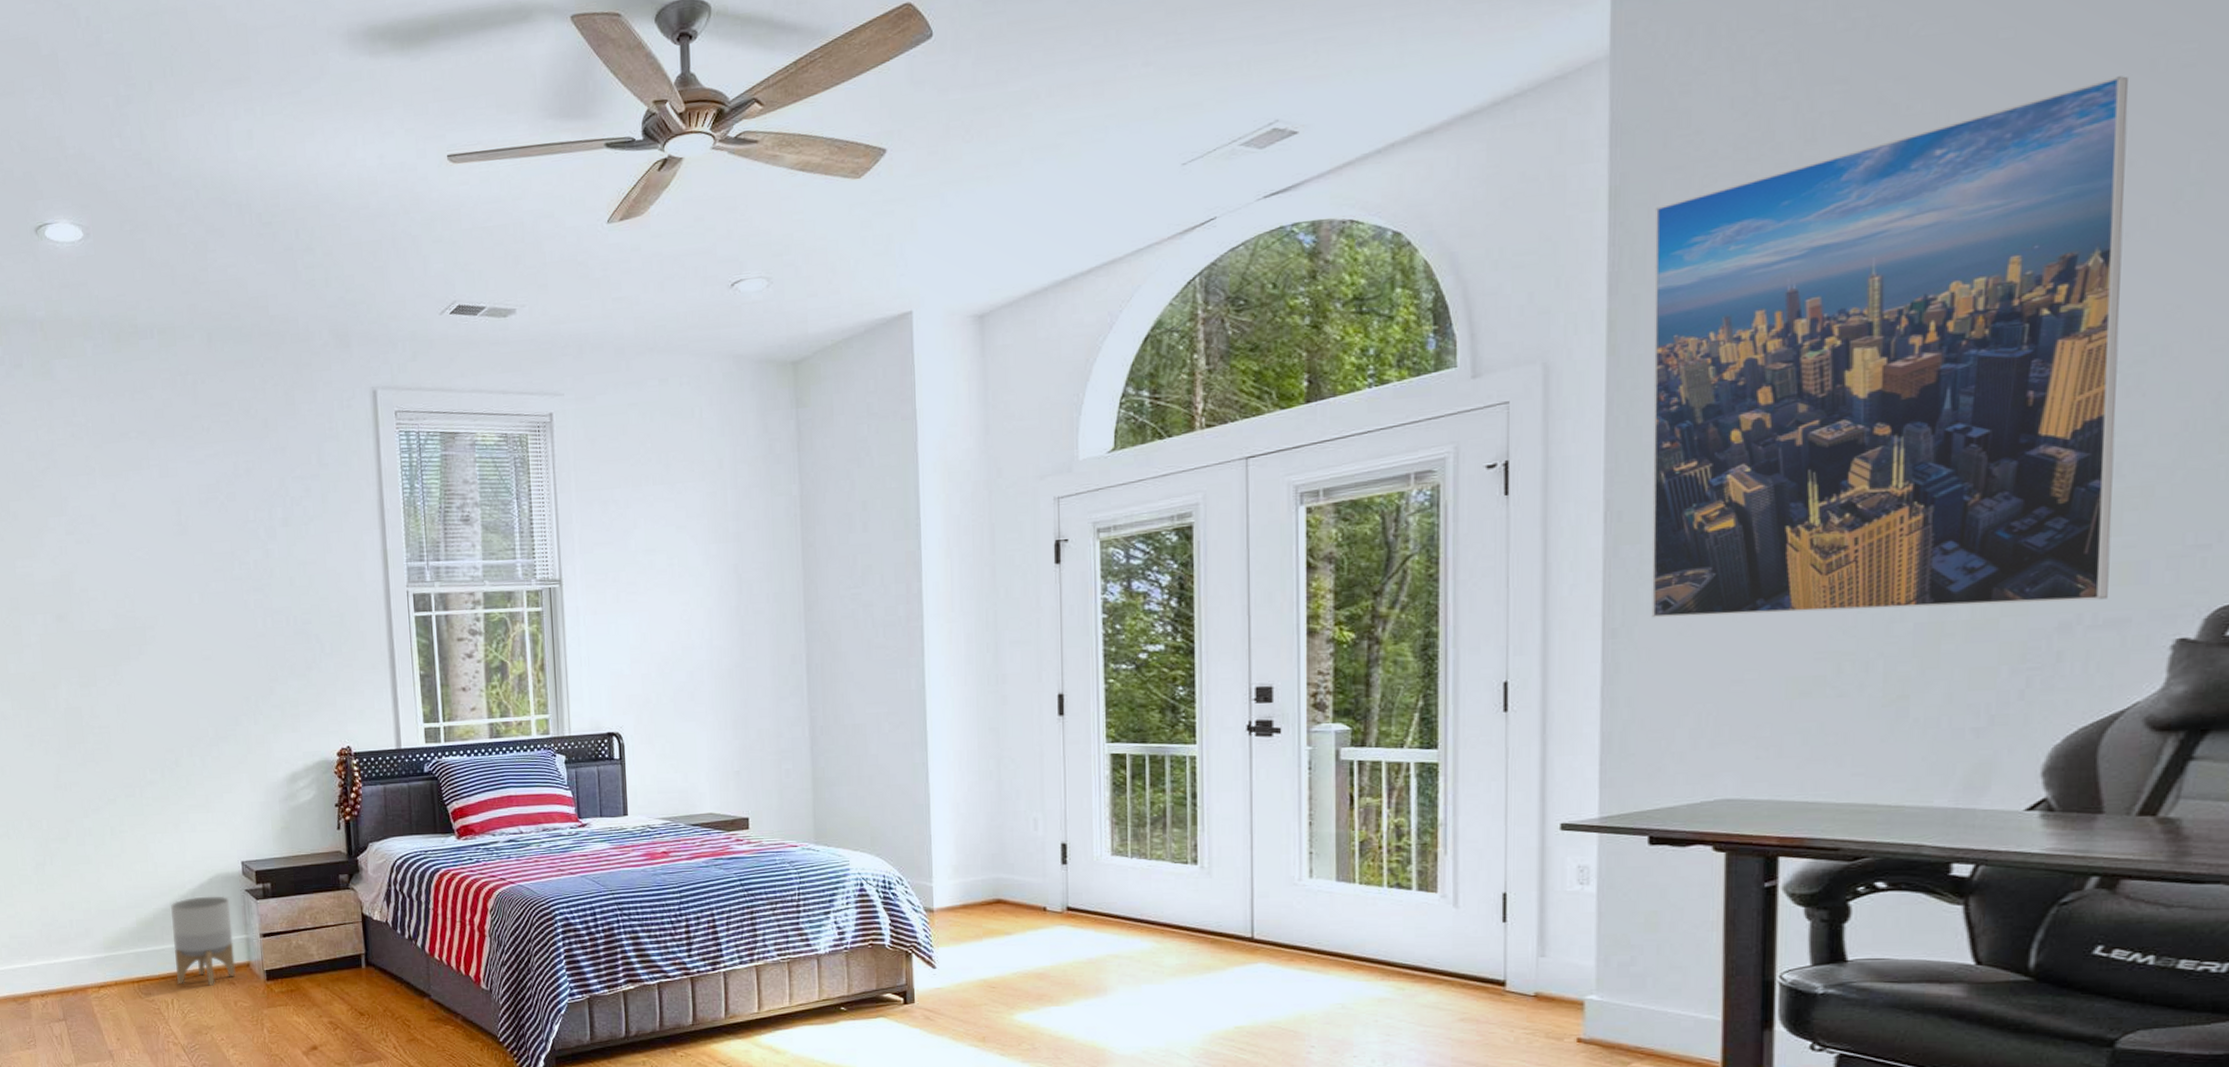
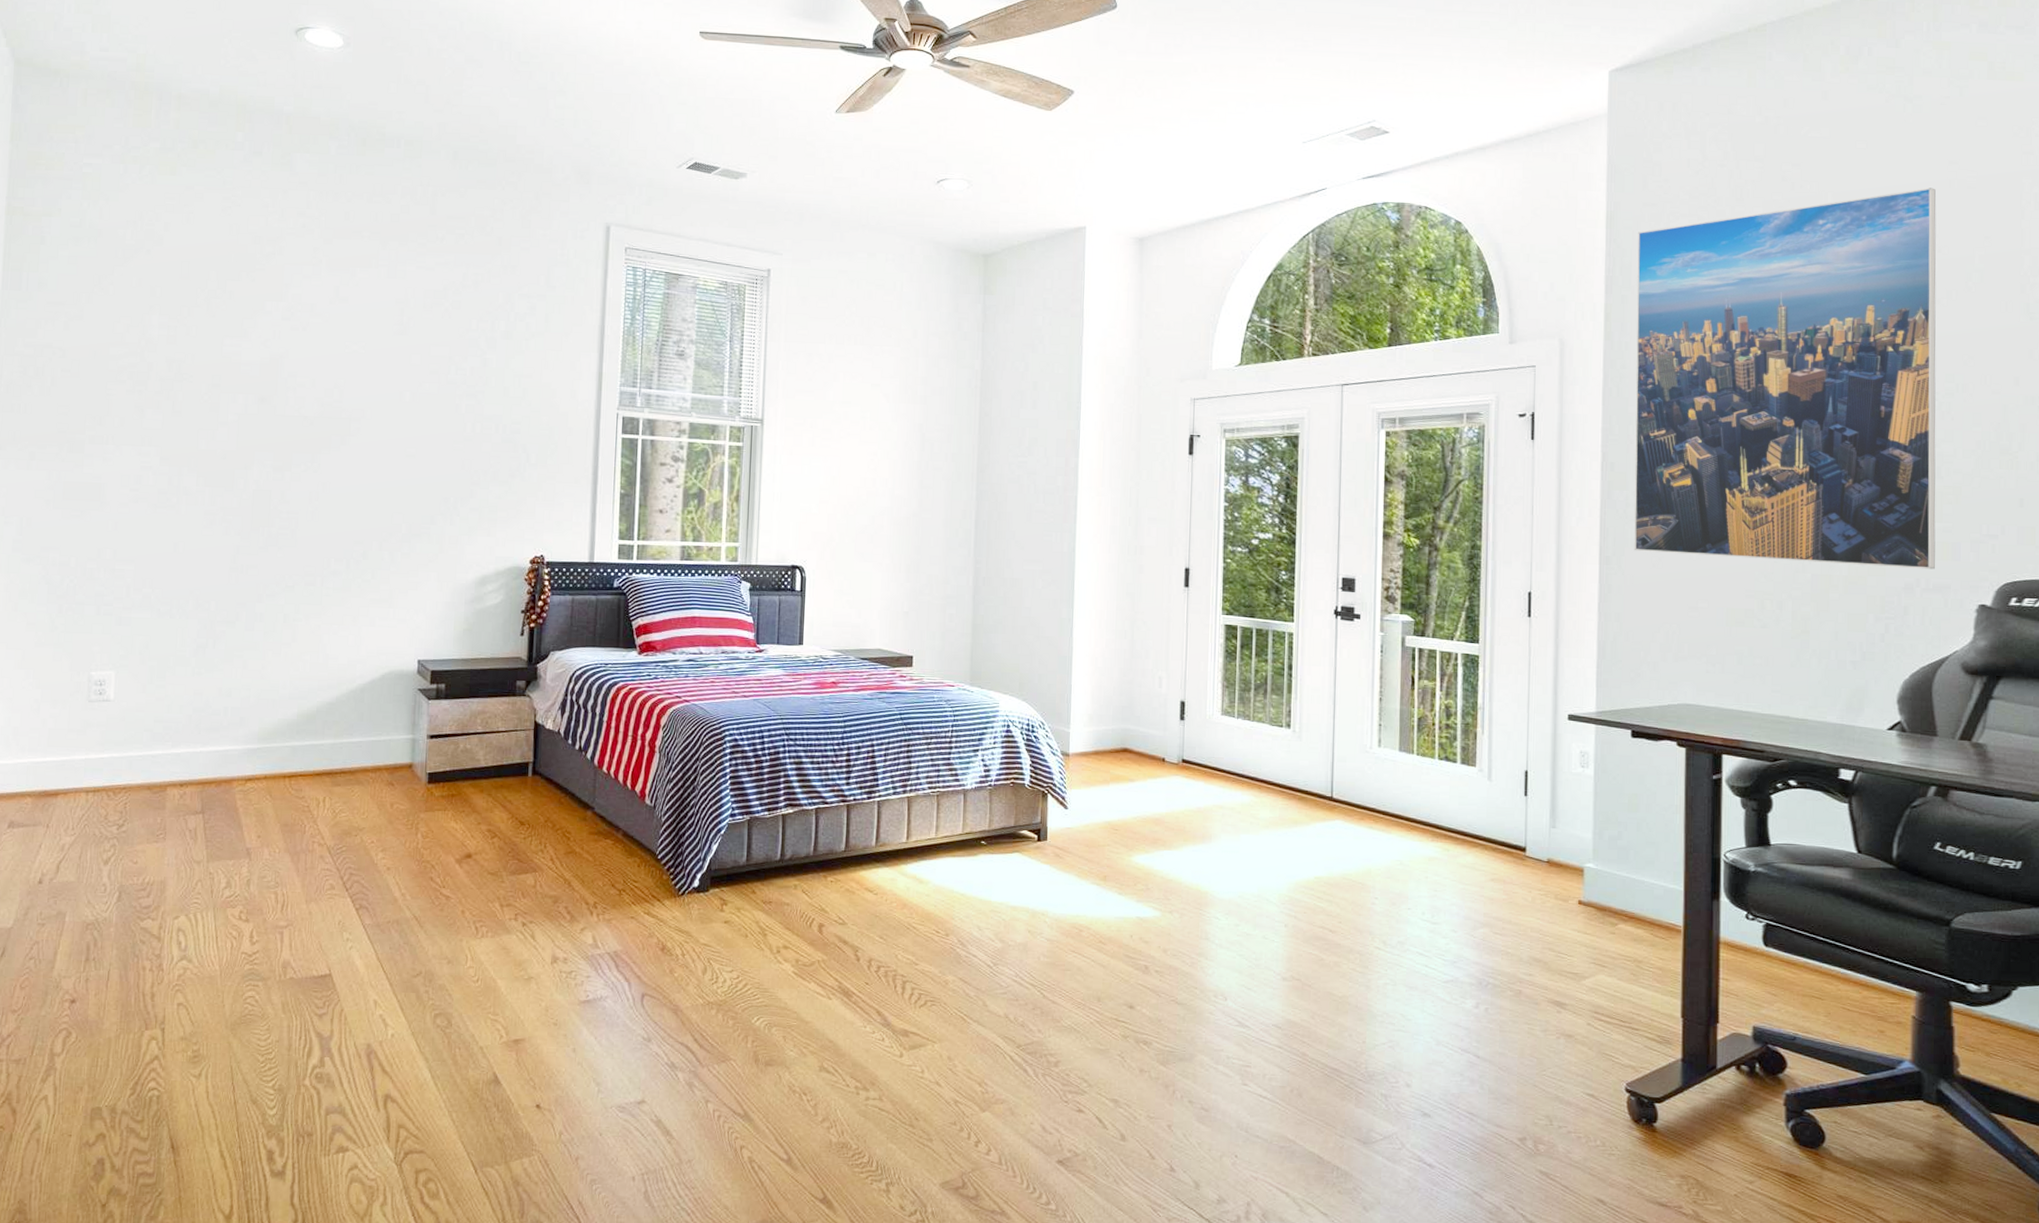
planter: present [171,896,236,986] -> none [333,692,400,786]

